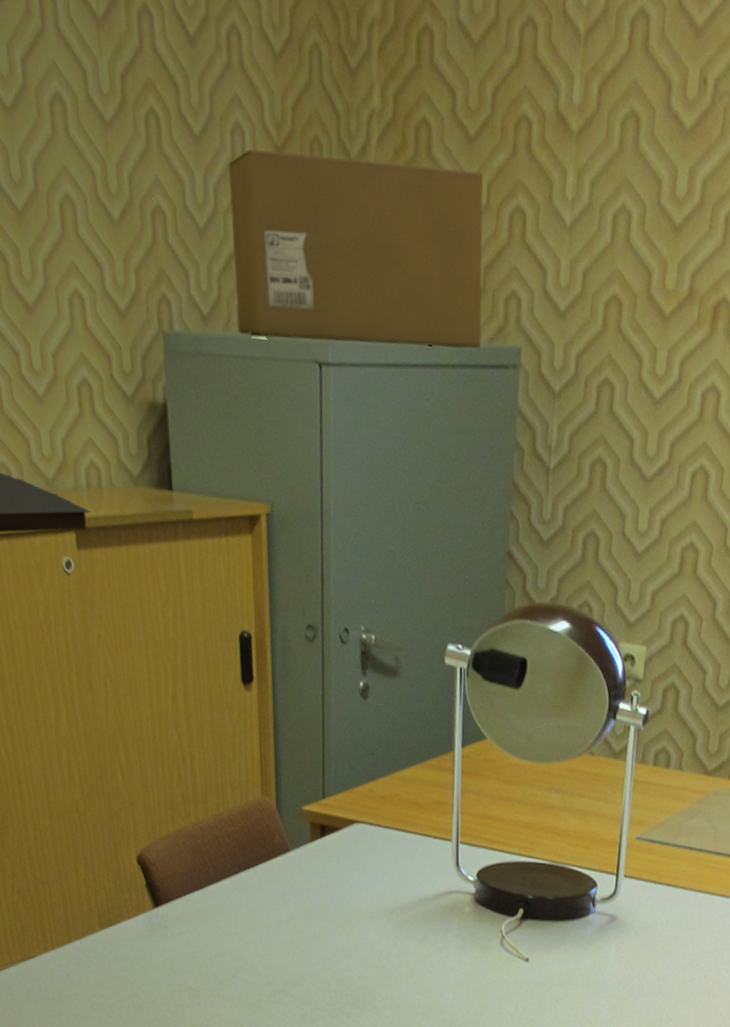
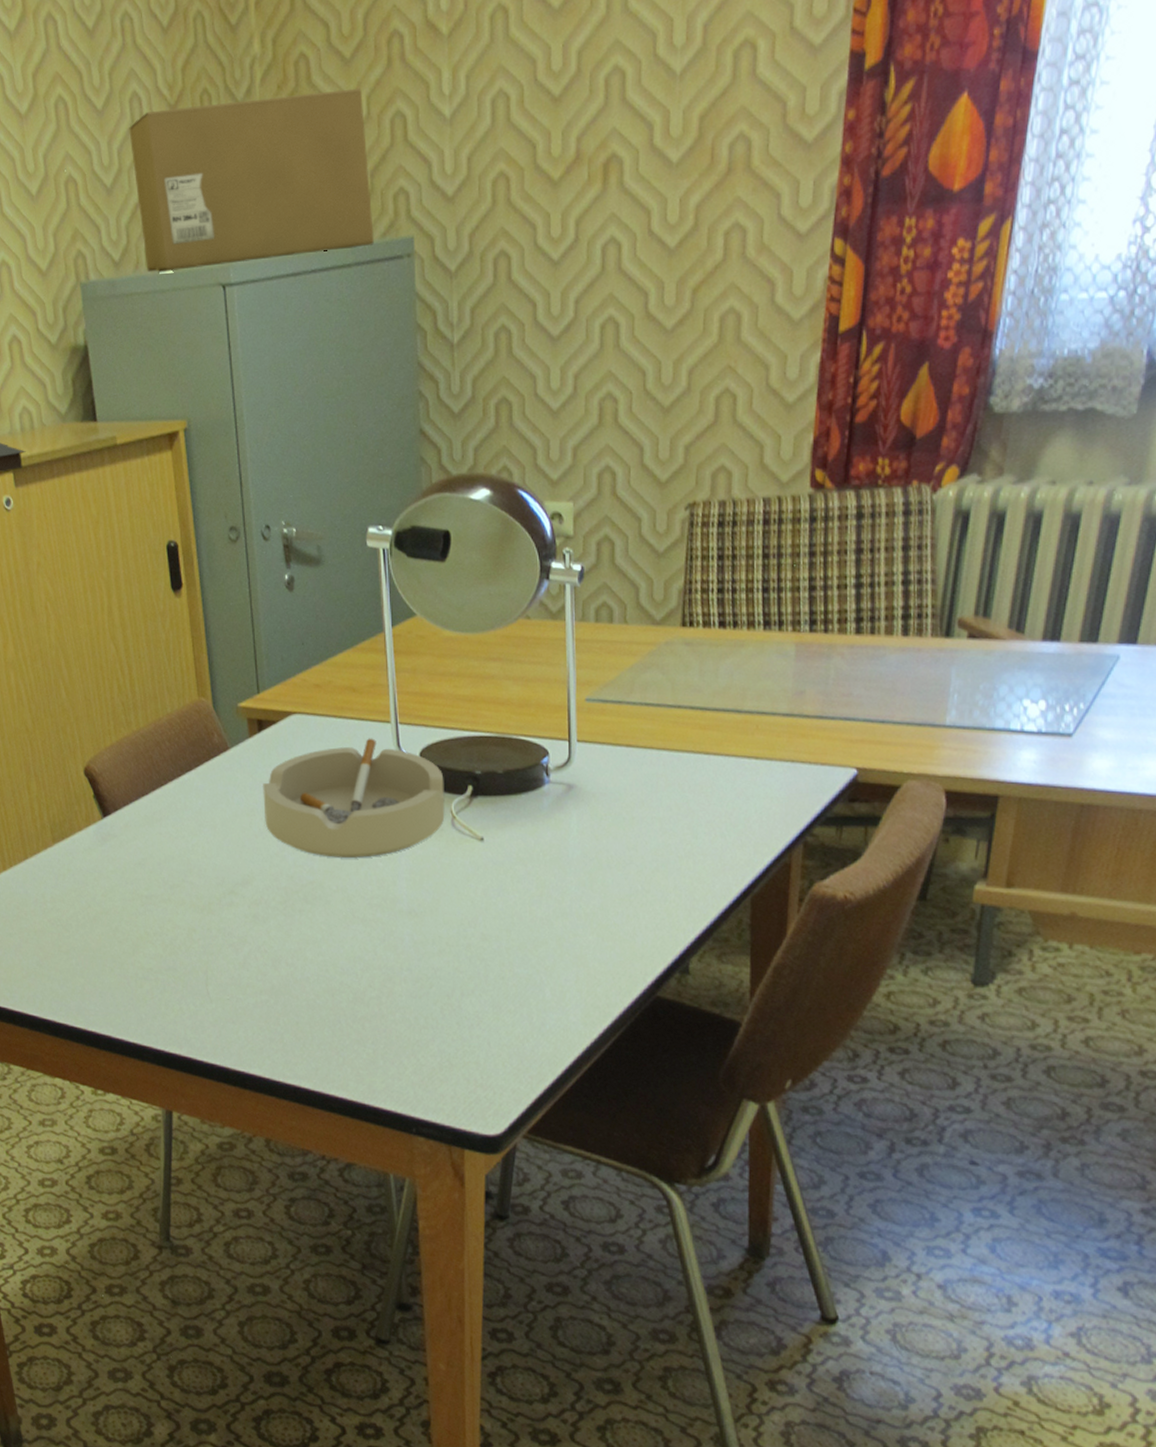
ashtray: none [320,854,498,968] -> present [262,738,445,858]

